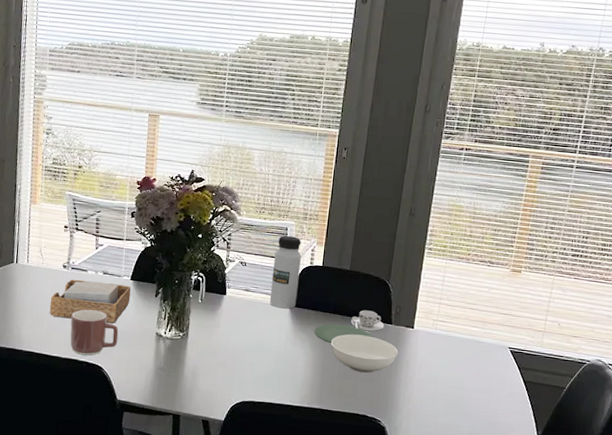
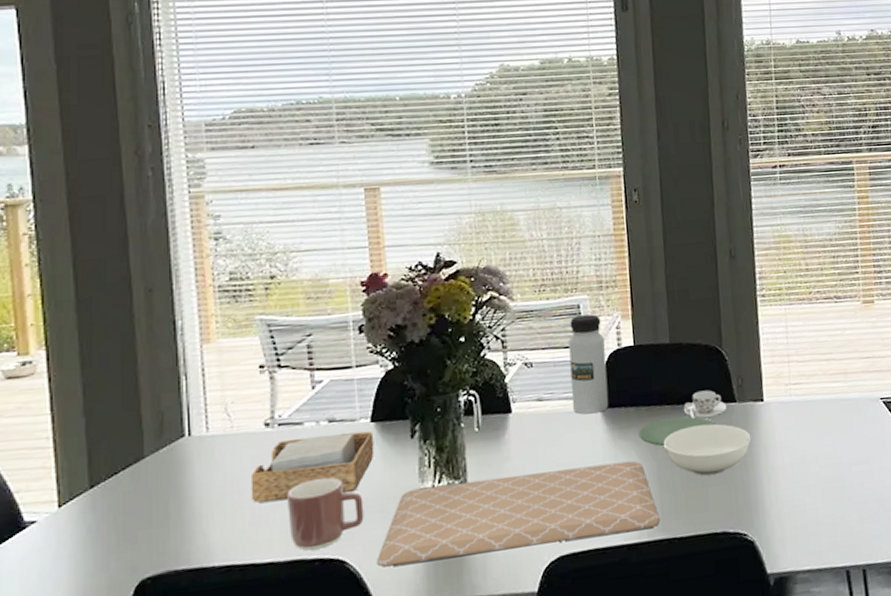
placemat: none [121,331,318,399] -> present [376,460,659,567]

